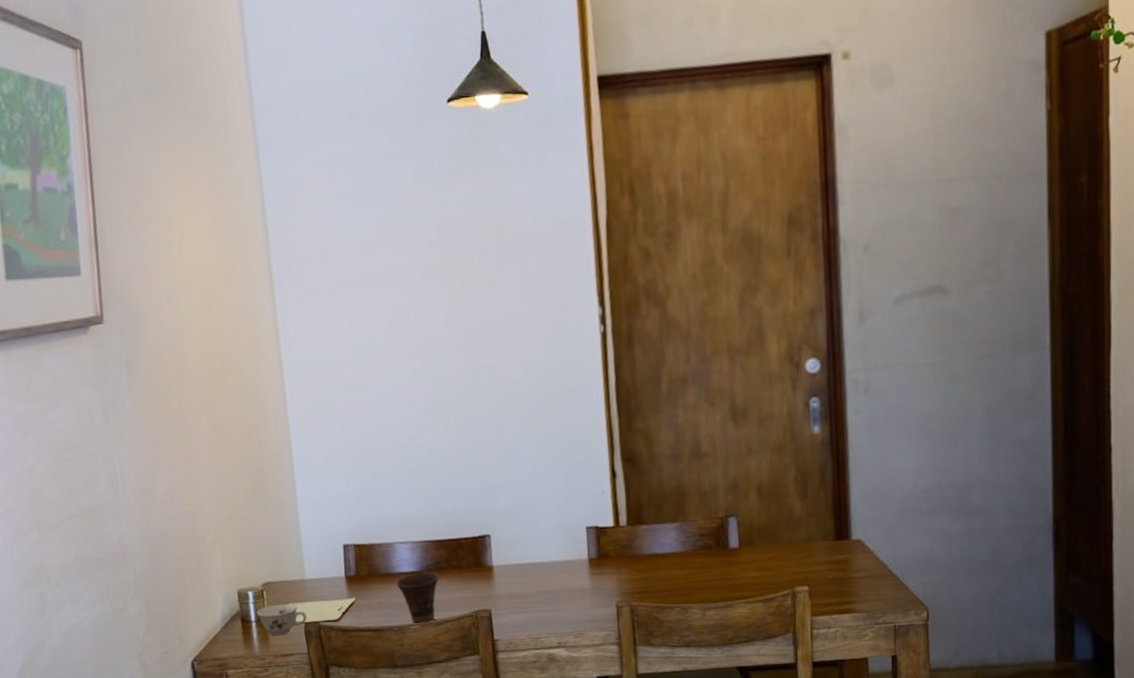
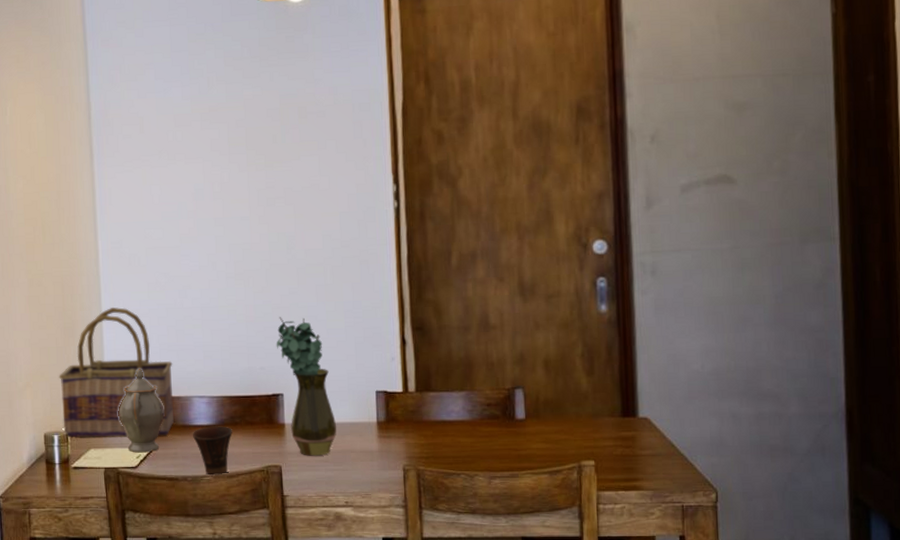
basket: none [250,451,376,594] -> present [59,307,174,438]
teacup: present [256,604,307,636] -> none [60,449,107,479]
teapot: none [316,516,367,605] -> present [118,369,166,453]
vase: none [480,454,547,598] -> present [276,317,337,456]

